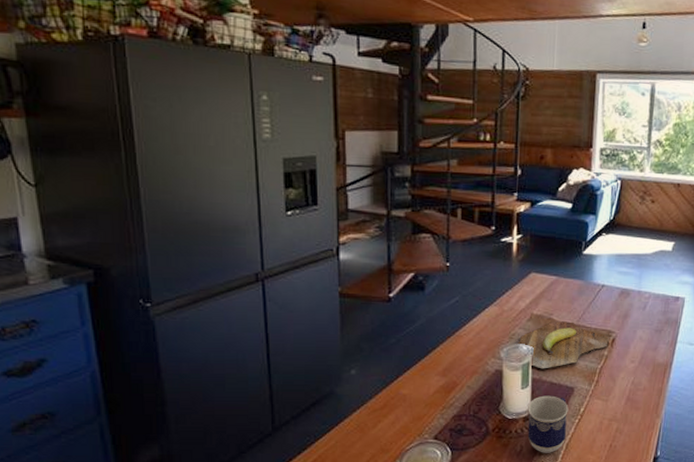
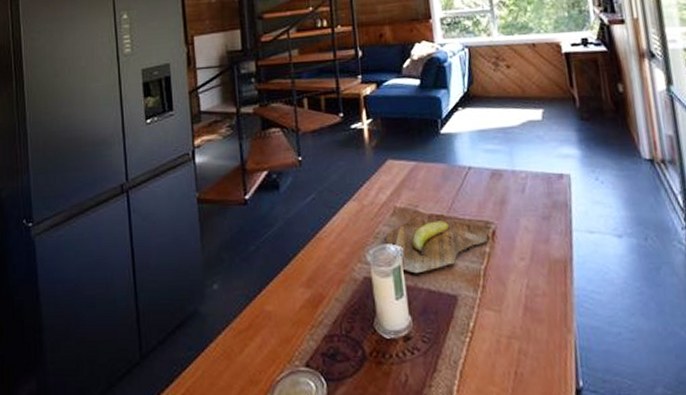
cup: present [527,395,569,453] -> none [406,307,458,384]

